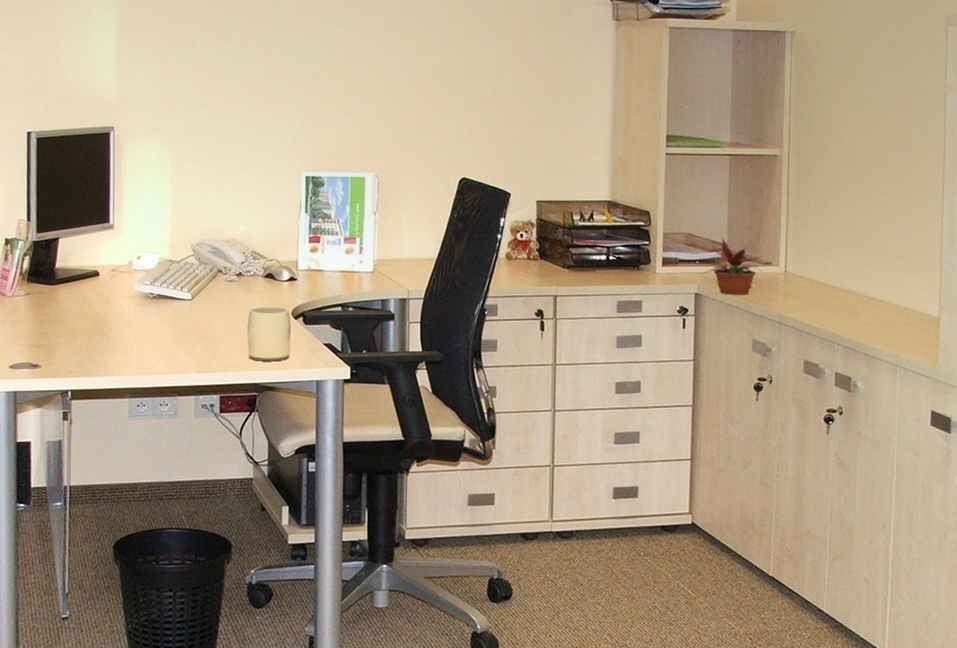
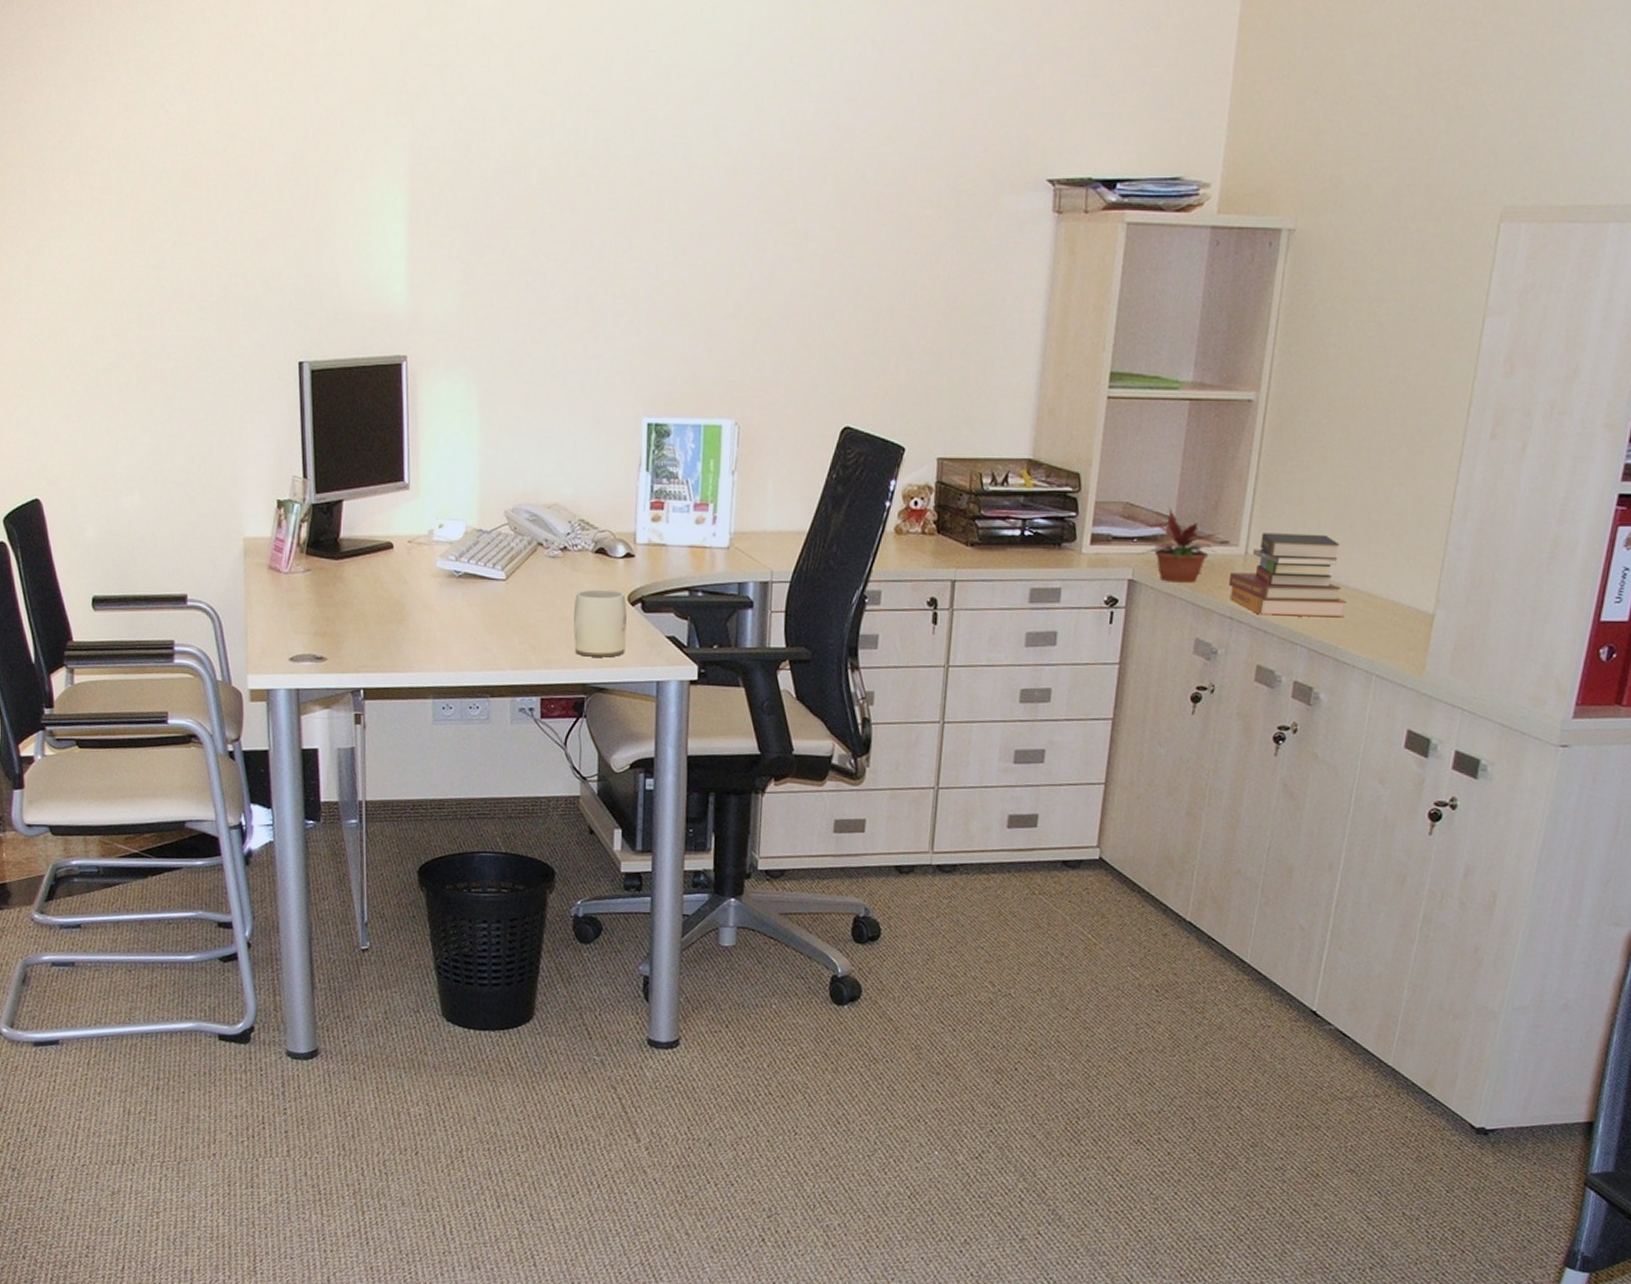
books: none [774,255,869,321] -> present [1228,533,1347,618]

